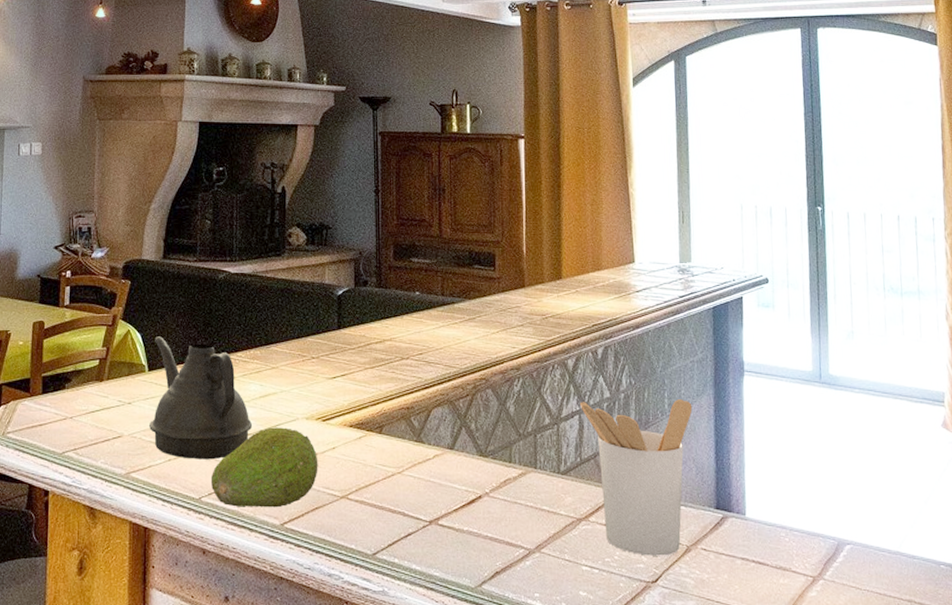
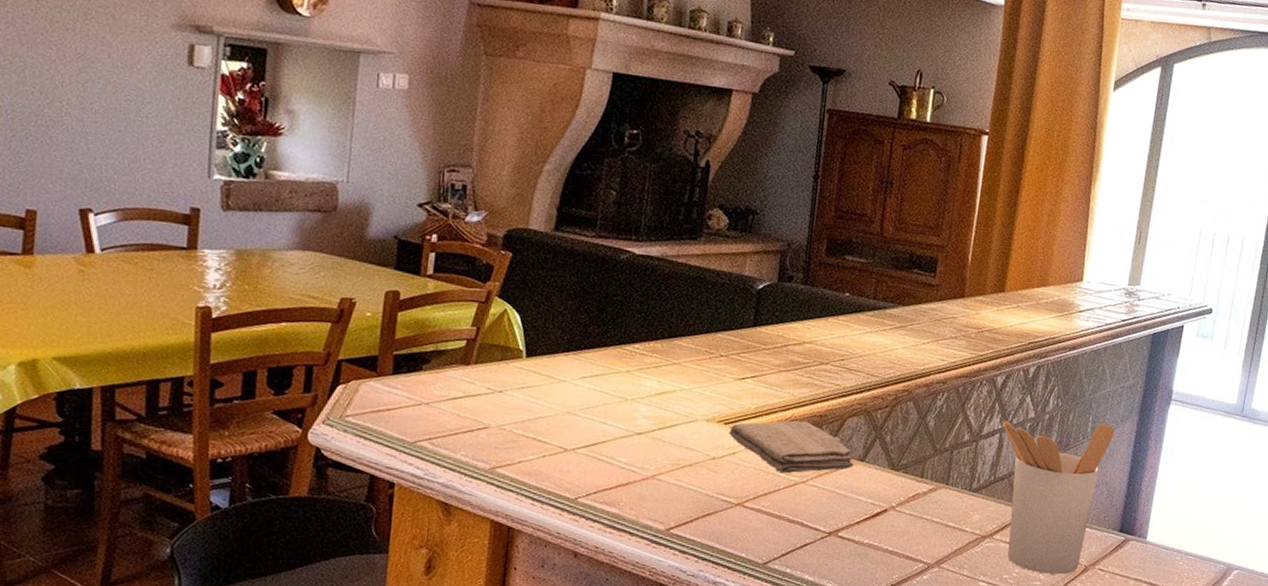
teapot: present [149,336,253,460] -> none [522,319,645,459]
fruit: present [211,427,318,508] -> none [590,427,715,512]
washcloth: none [327,414,444,465] -> present [728,420,854,474]

